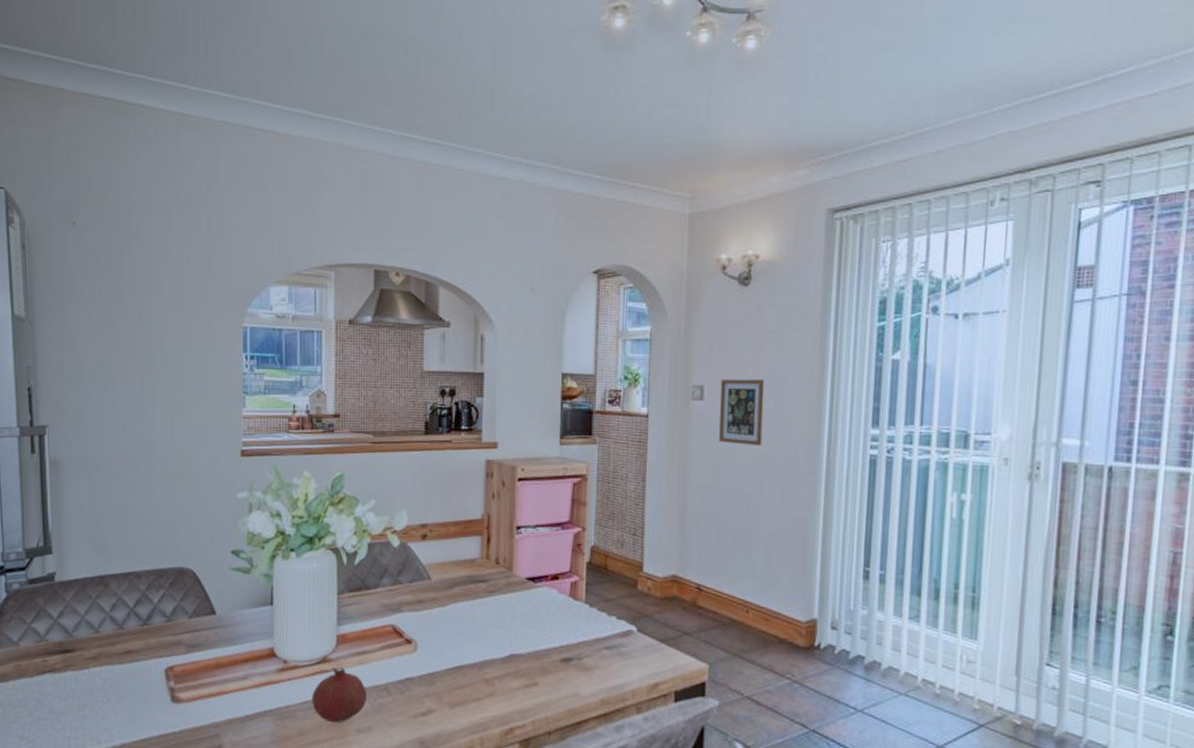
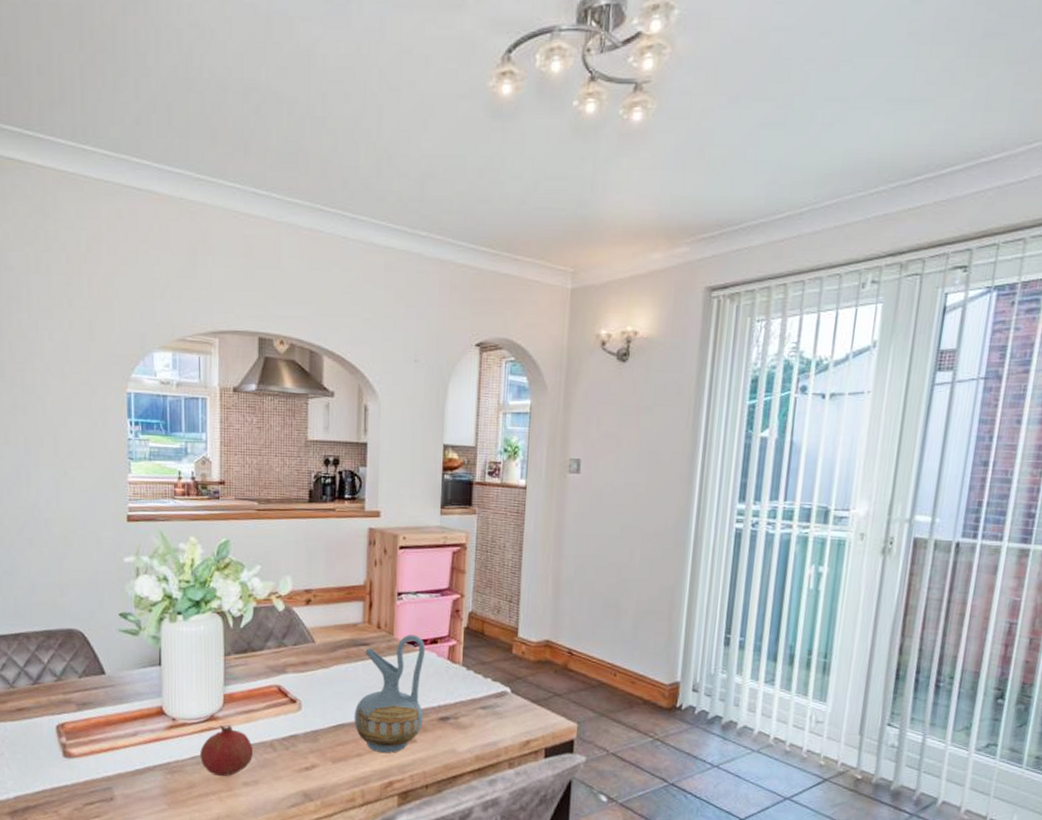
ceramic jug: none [472,570,547,697] -> present [354,635,426,753]
picture frame: present [718,379,765,447] -> none [593,453,639,519]

